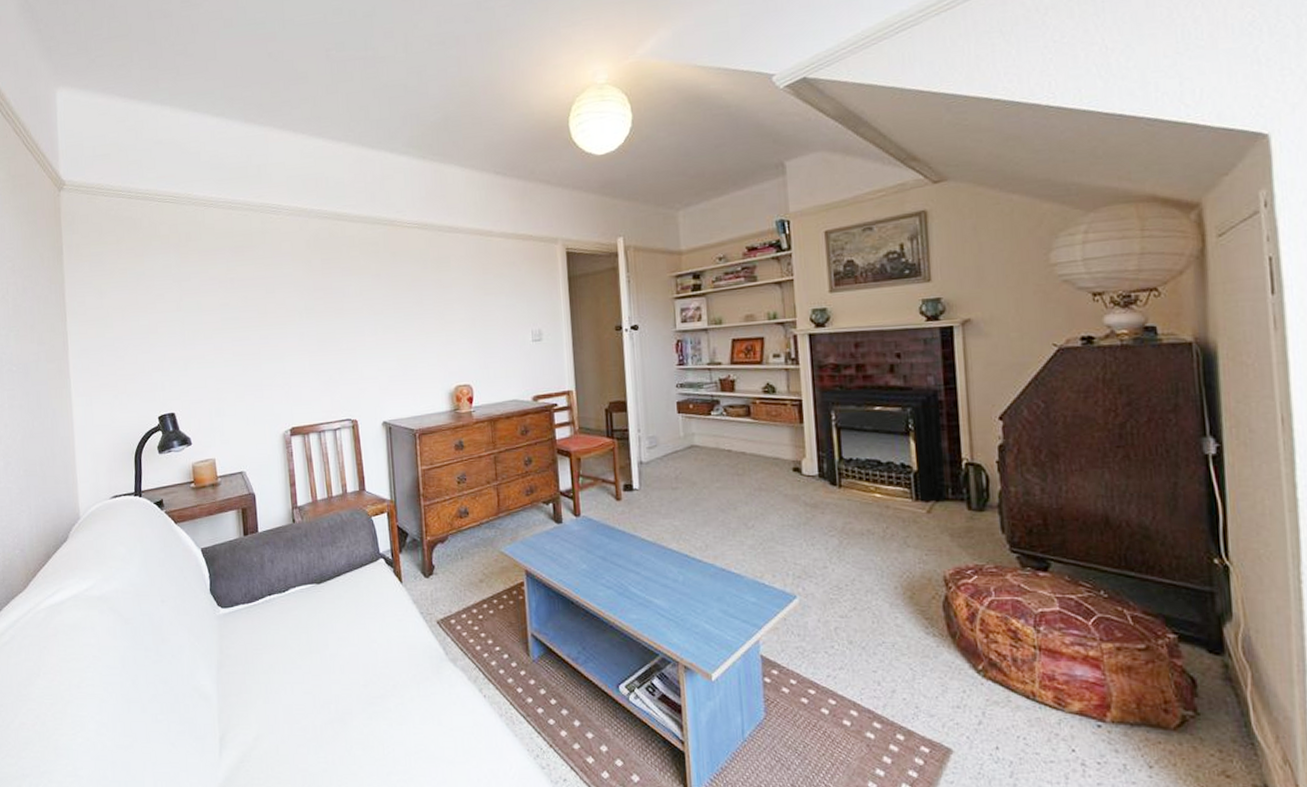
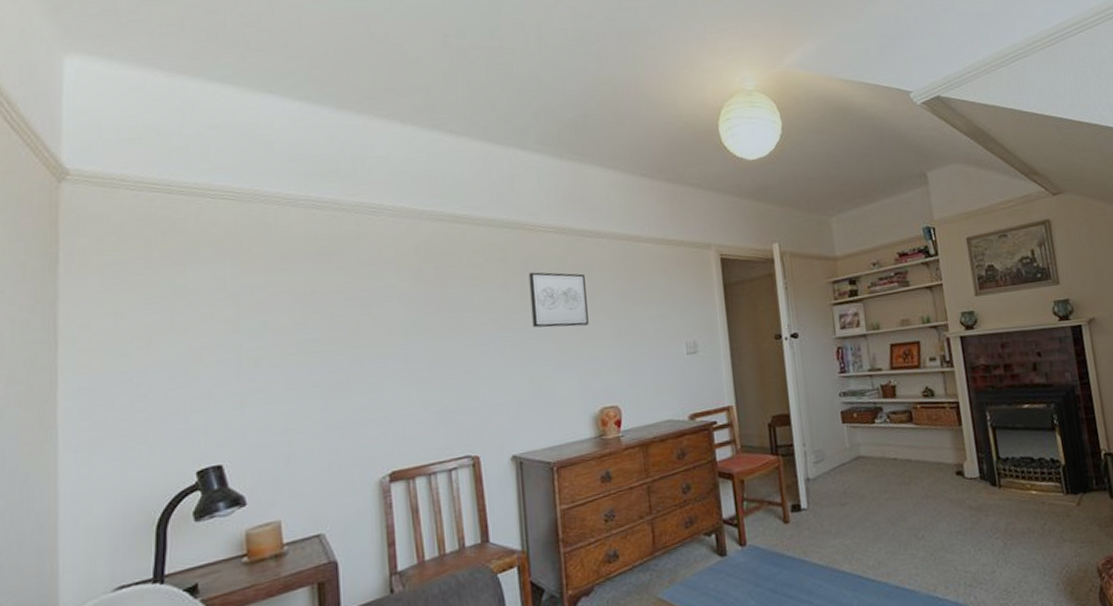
wall art: none [396,264,446,313] -> present [528,272,589,328]

